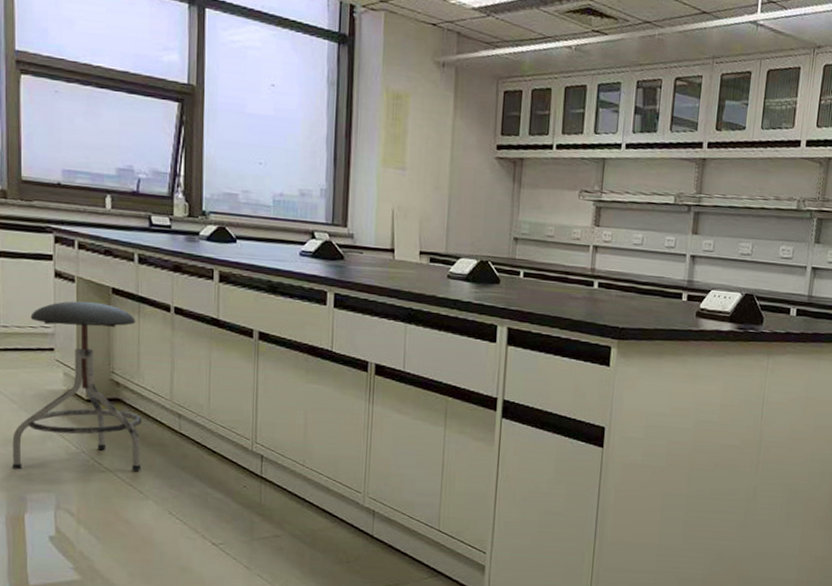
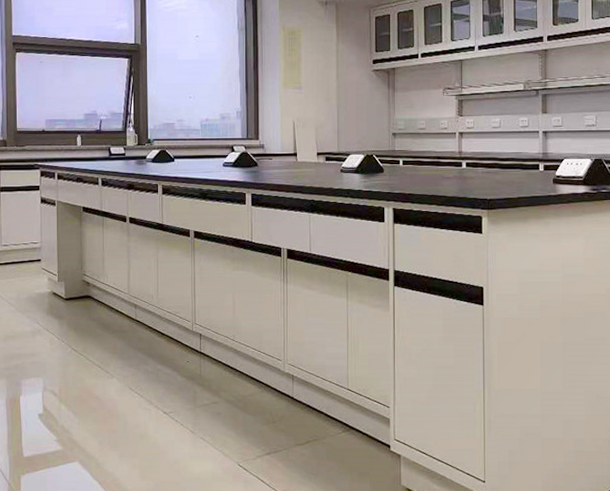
stool: present [12,301,142,471] -> none [11,219,107,360]

